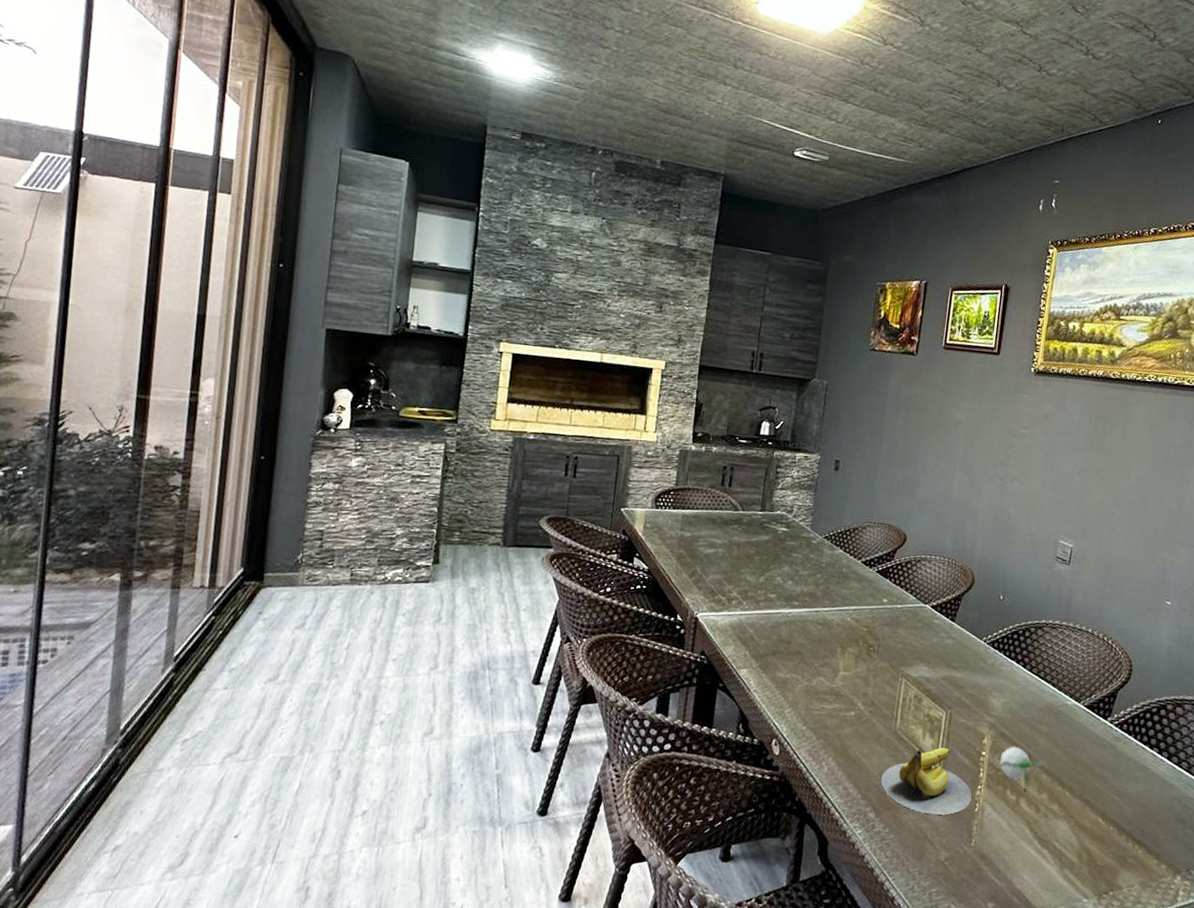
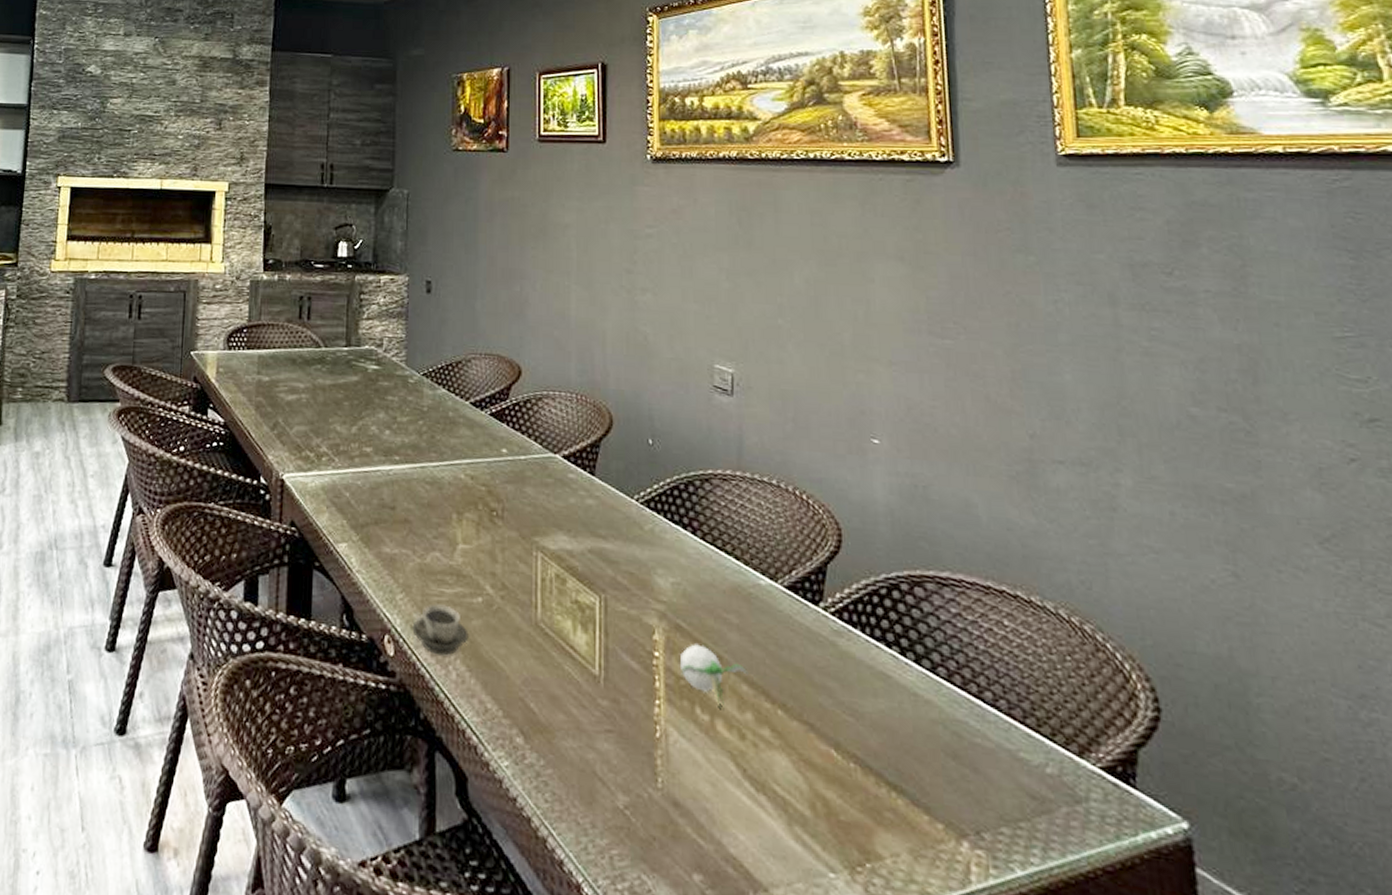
cup: none [795,716,841,755] -> present [412,604,469,656]
banana: present [881,748,972,815] -> none [526,646,649,742]

